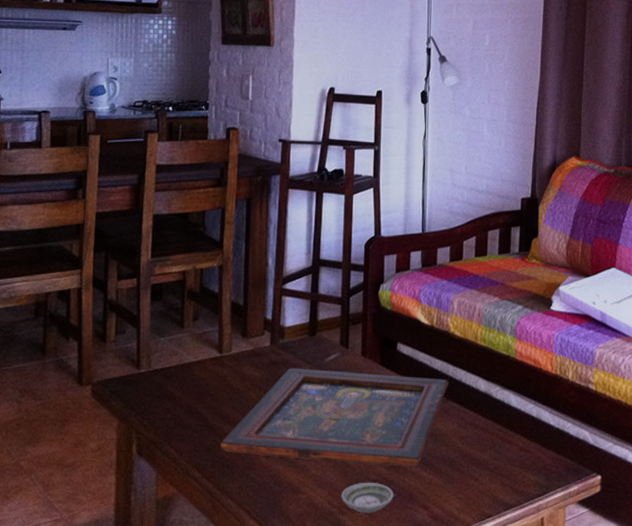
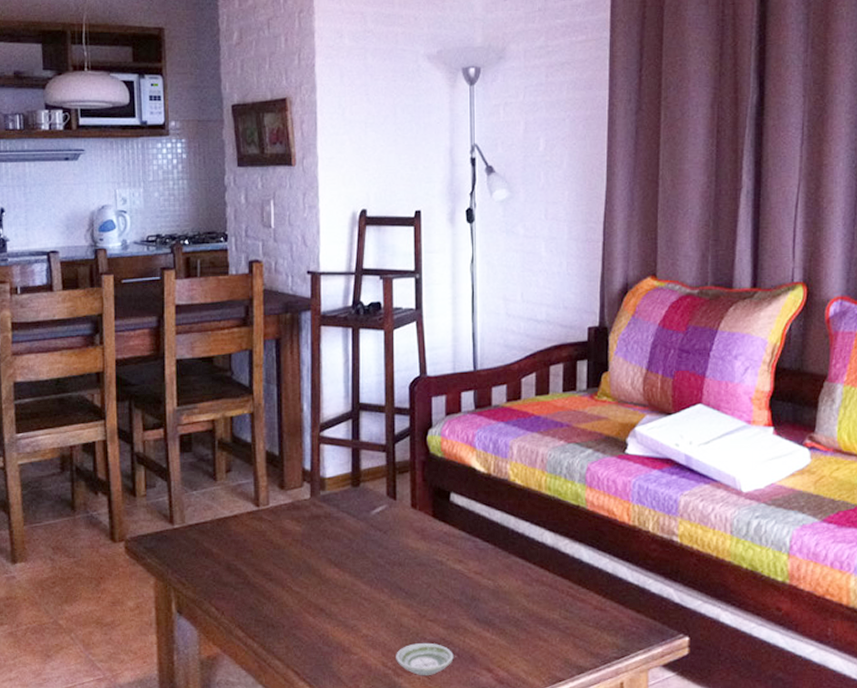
religious icon: present [221,368,449,467] -> none [264,521,511,627]

